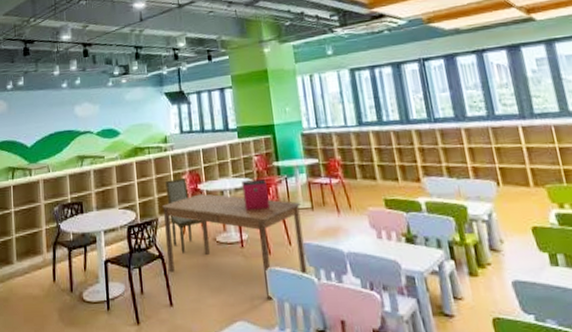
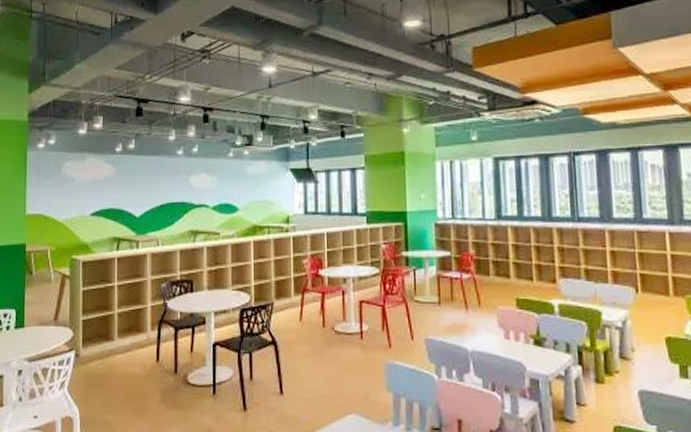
dining table: present [161,193,308,300] -> none [278,280,428,395]
dining chair: present [165,177,203,253] -> none [284,261,321,341]
storage bin: present [241,179,270,210] -> none [366,269,394,301]

